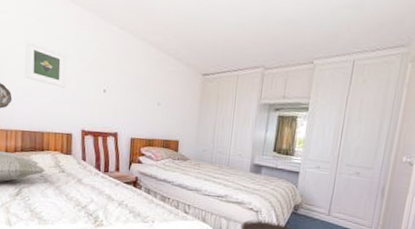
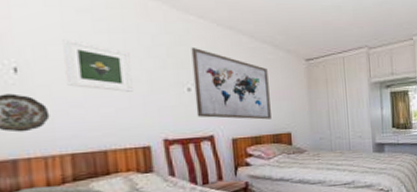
wall art: none [107,54,168,126] -> present [191,46,271,120]

